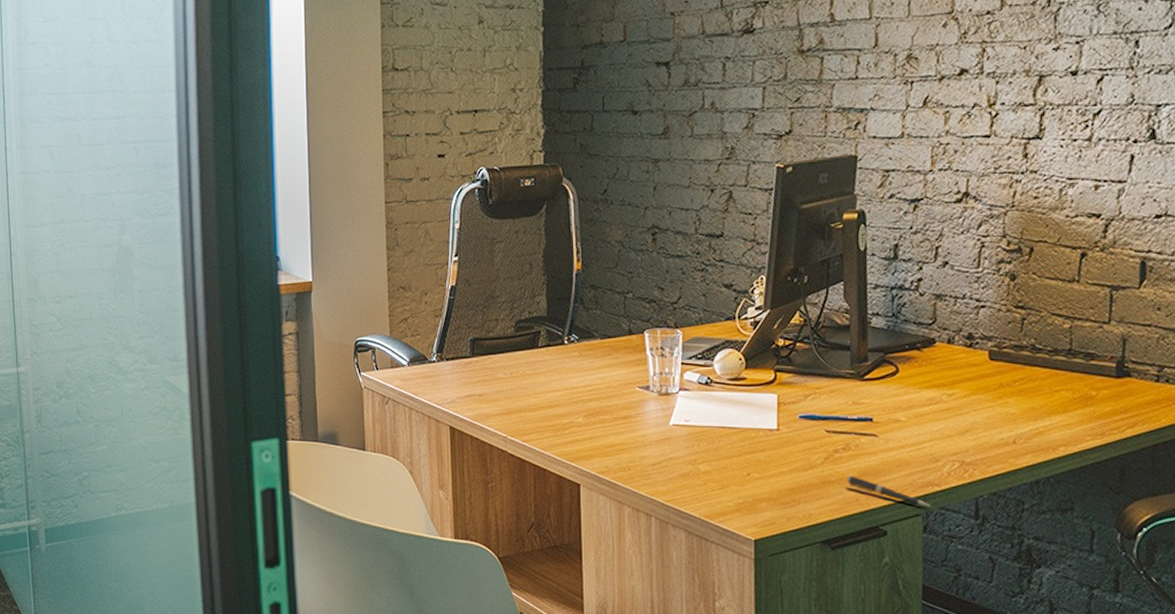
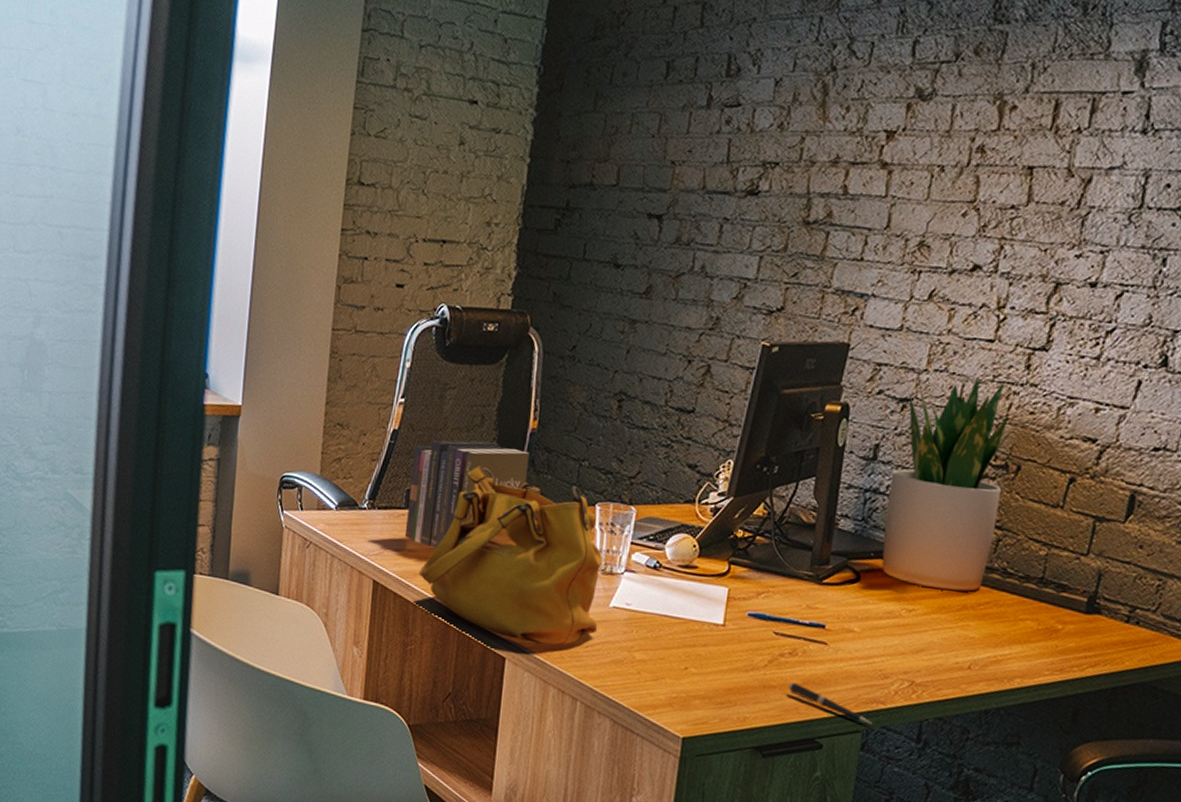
books: none [472,286,579,390] -> present [404,440,530,549]
handbag: none [490,309,662,468] -> present [418,465,603,646]
planter: none [913,170,1021,372] -> present [881,376,1014,592]

